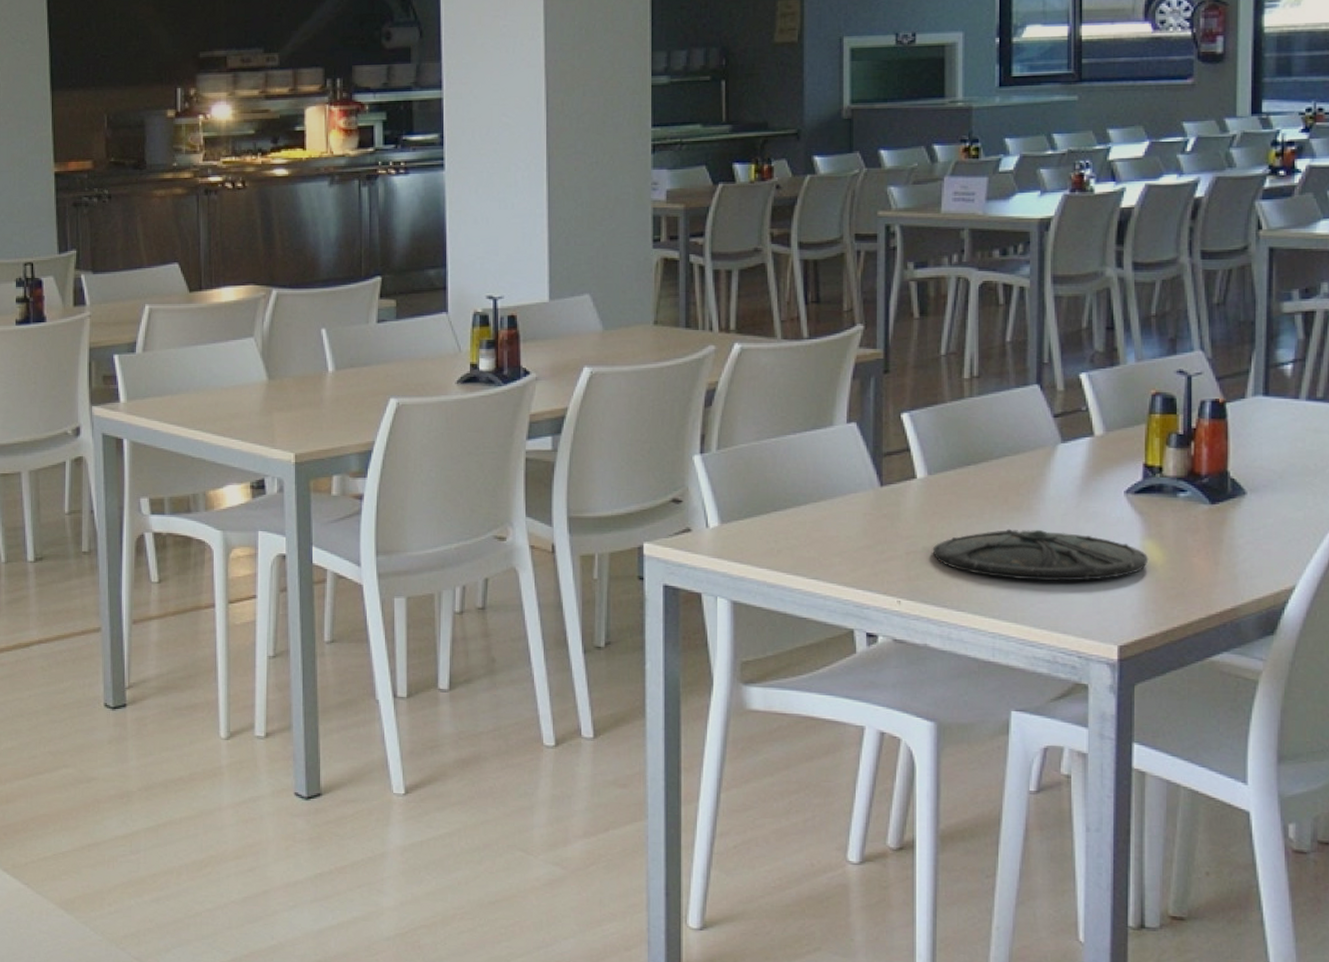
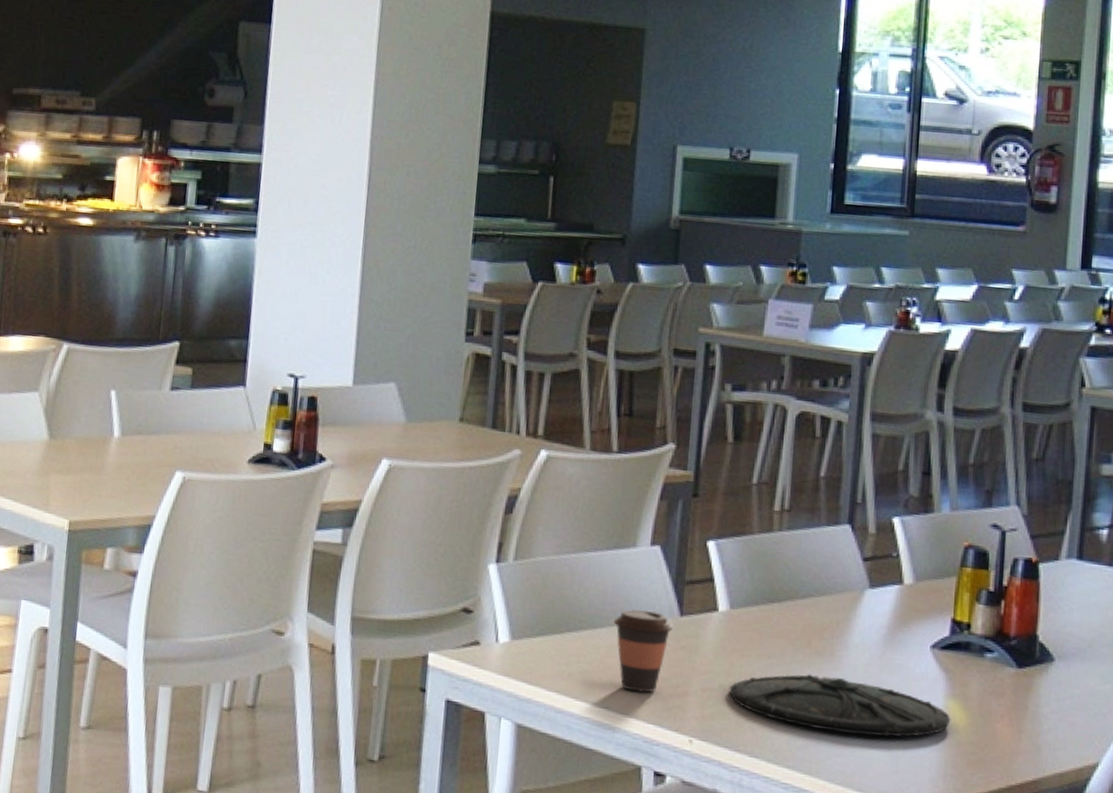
coffee cup: none [816,484,875,561] -> present [613,609,674,693]

